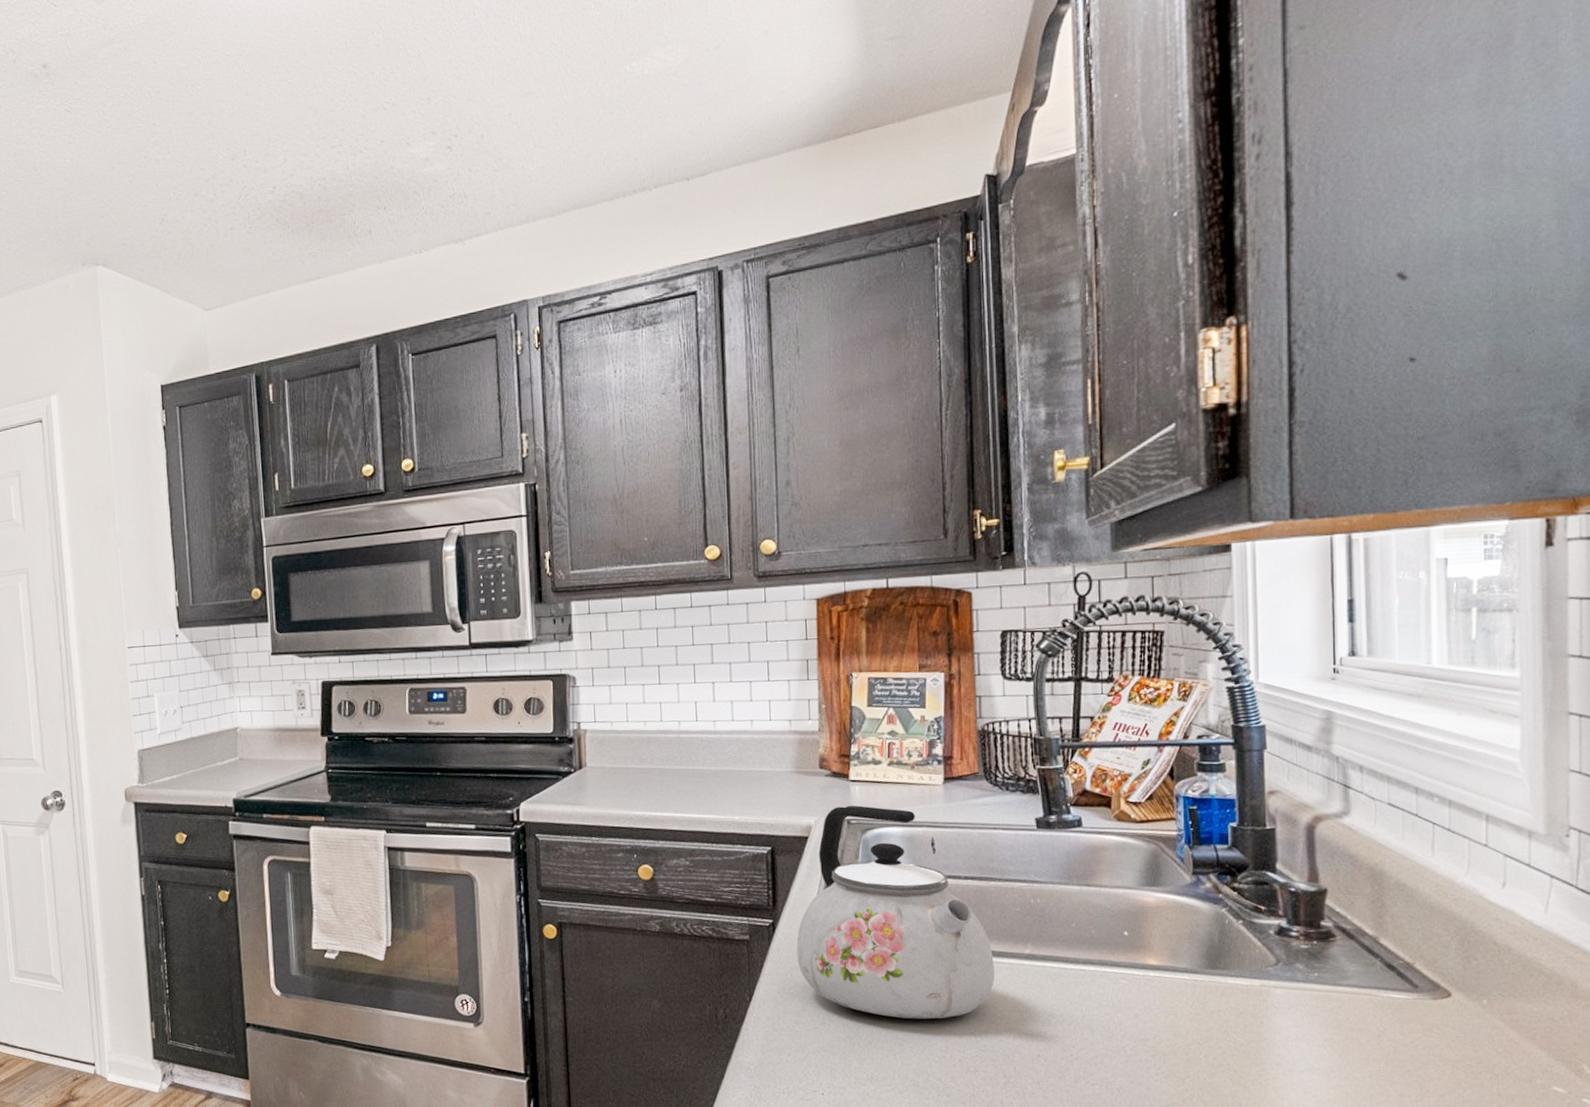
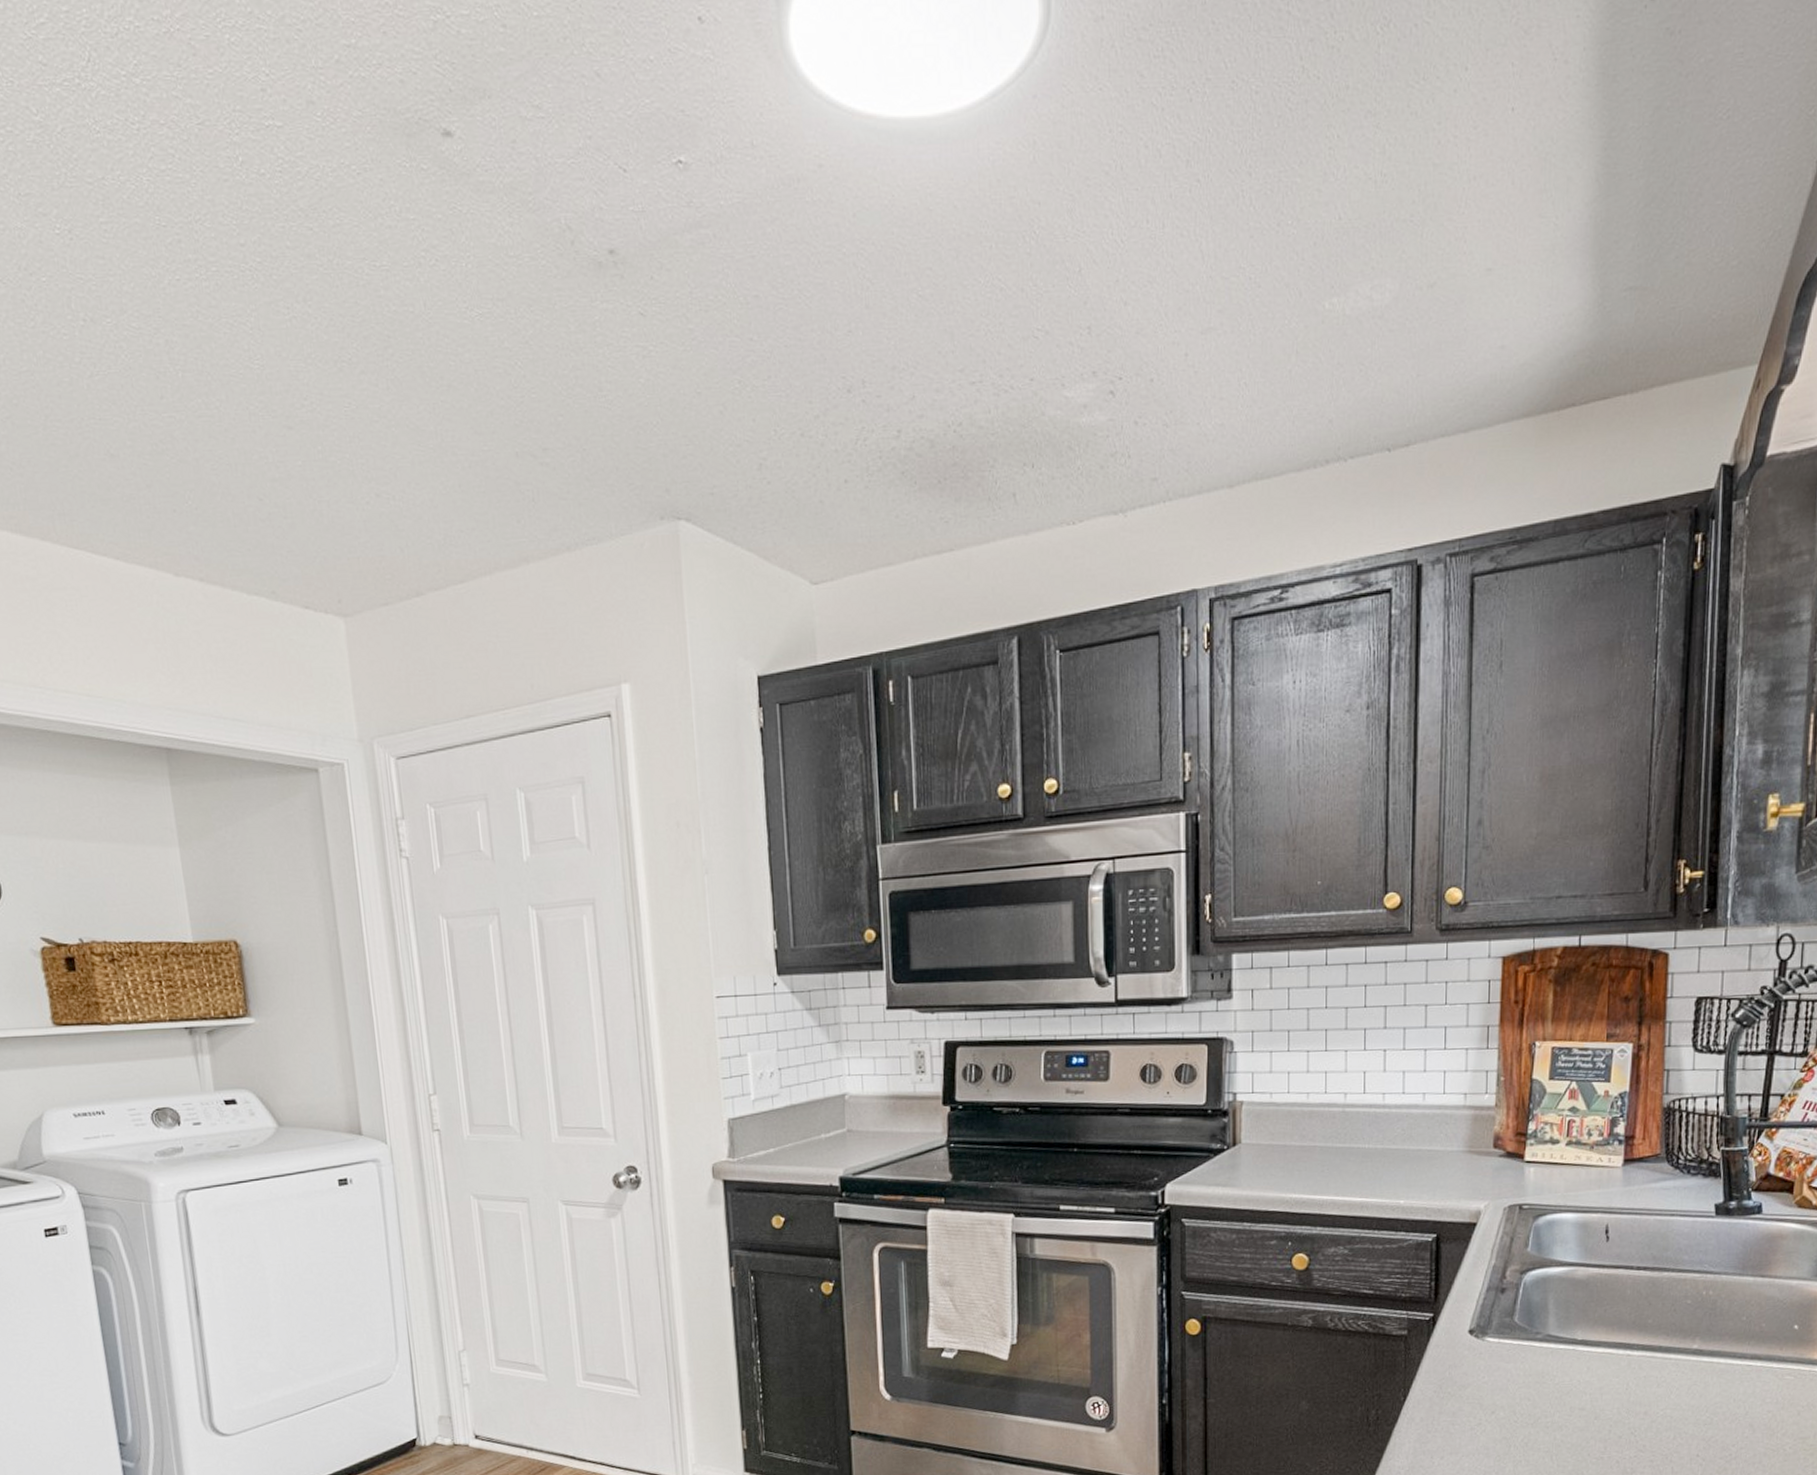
kettle: present [796,805,995,1019] -> none [1457,1188,1661,1419]

